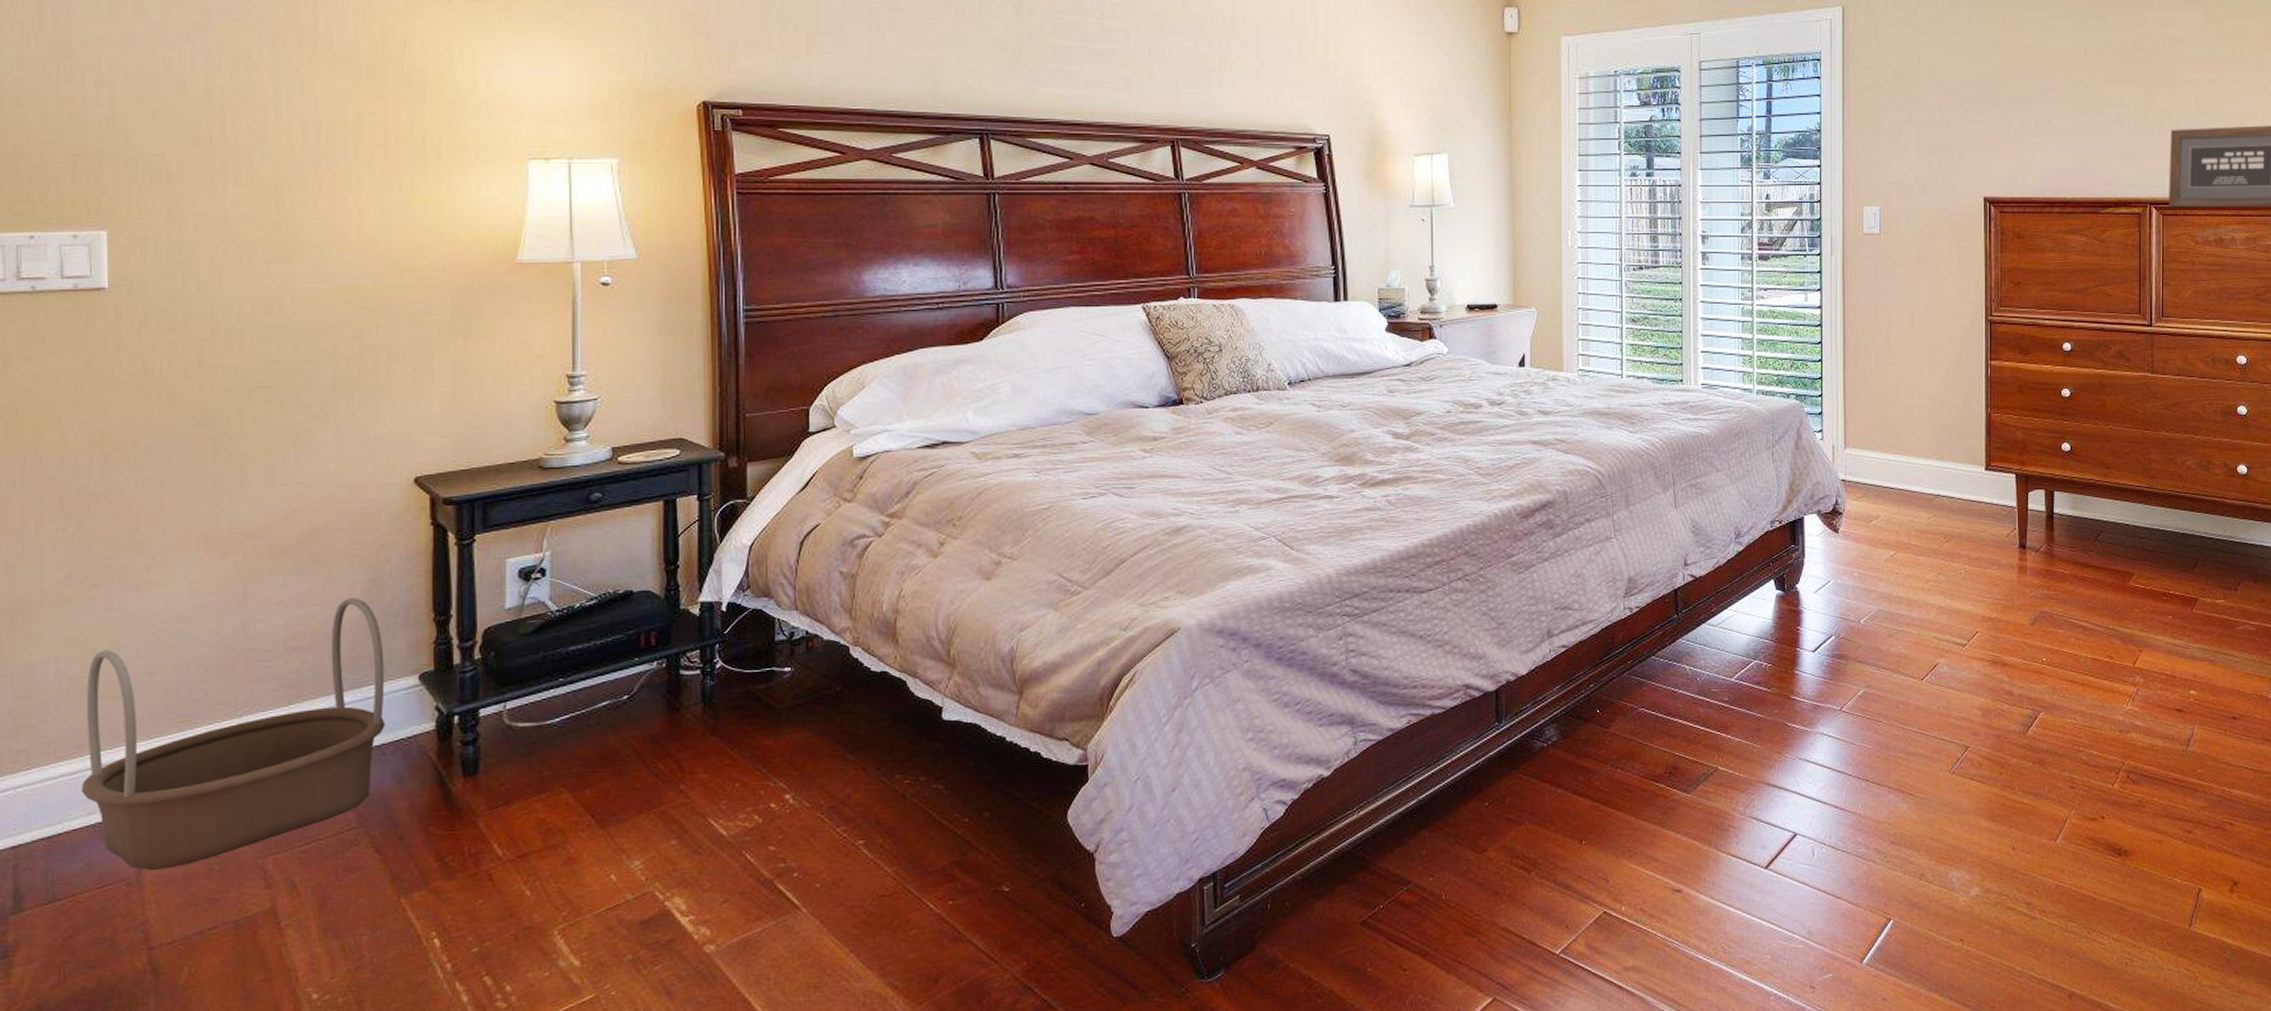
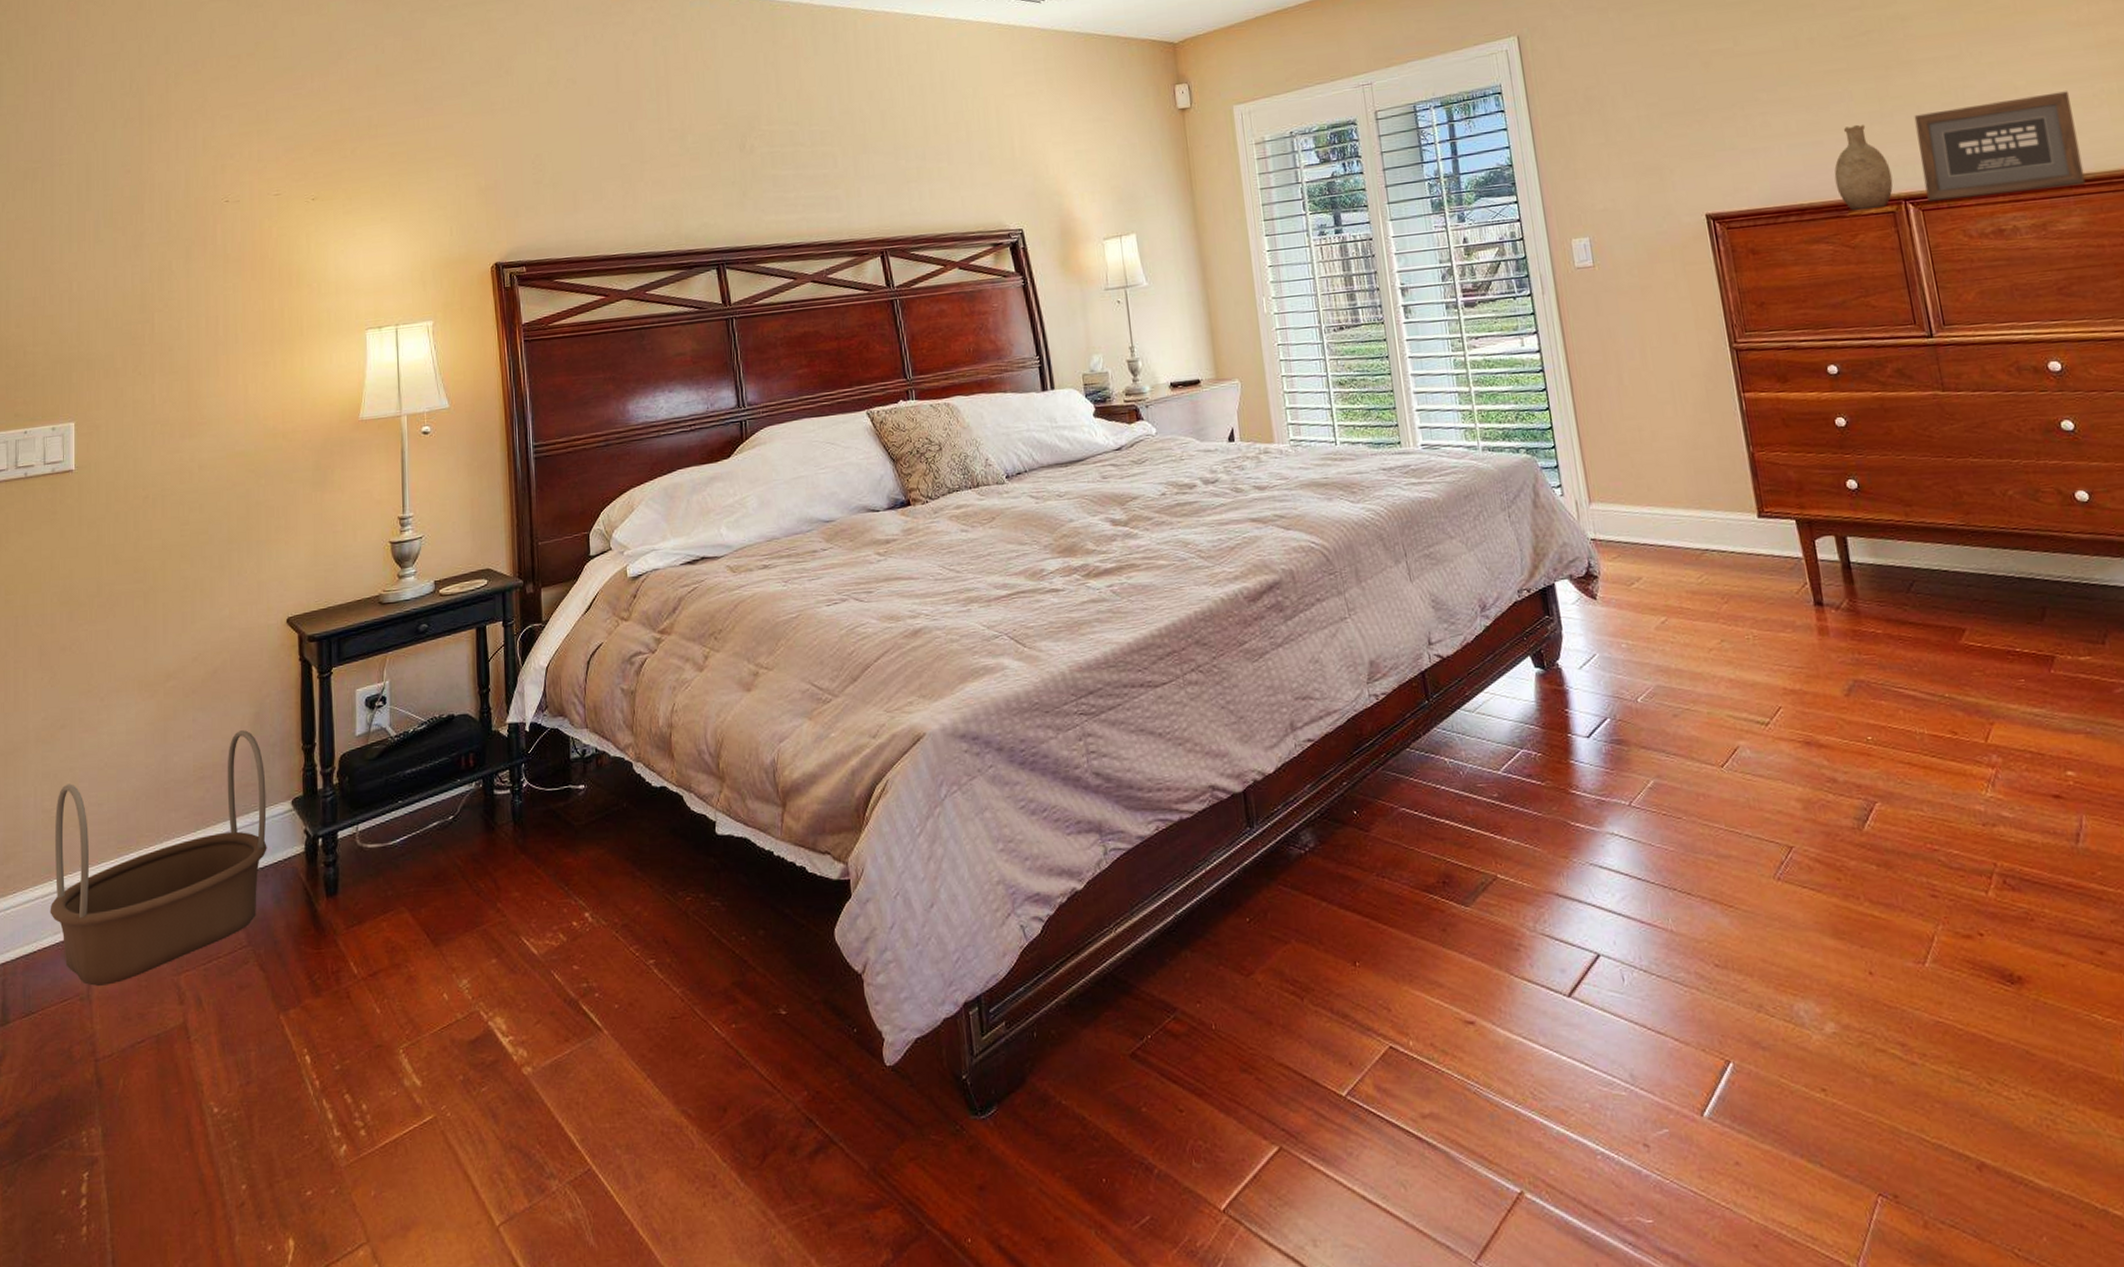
decorative vase: none [2097,131,2144,209] -> present [1834,124,1894,211]

